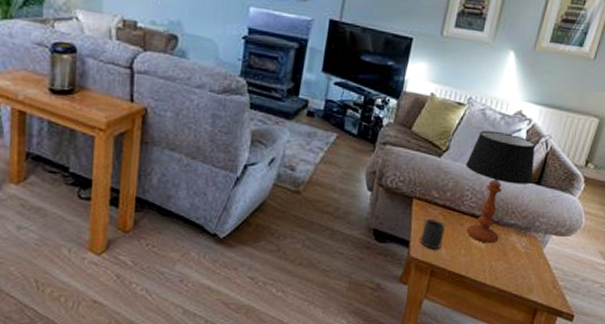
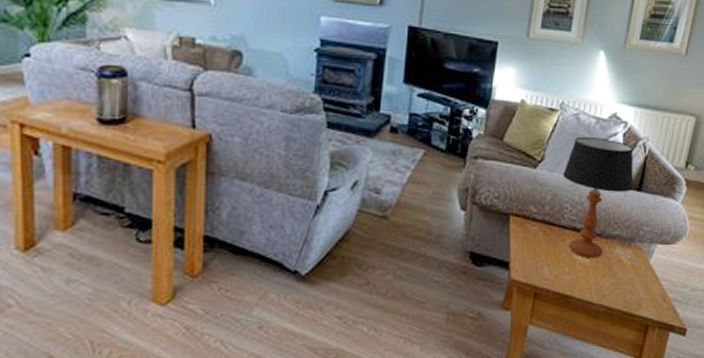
mug: present [419,218,446,250] -> none [520,235,546,270]

